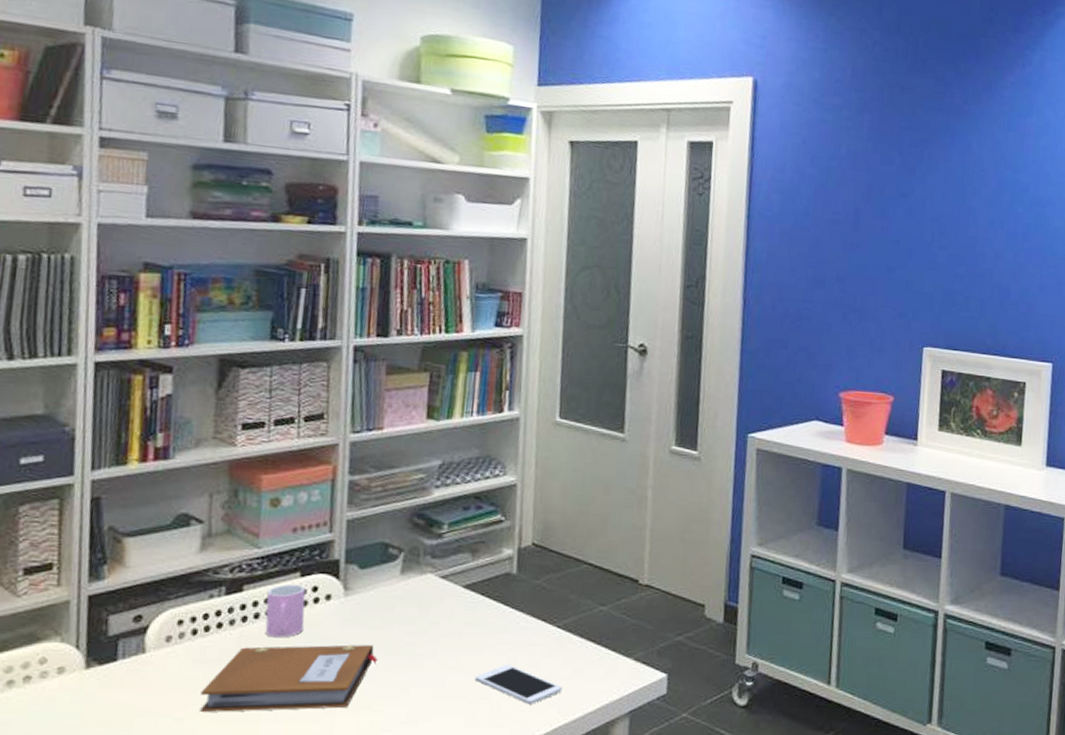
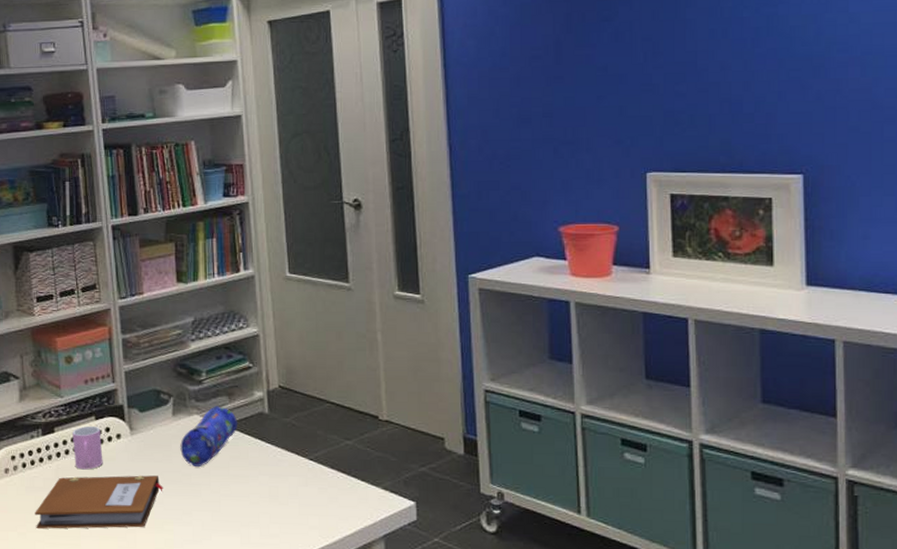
pencil case: none [405,564,480,634] -> present [180,406,239,467]
cell phone: present [475,664,563,704] -> none [245,492,321,527]

